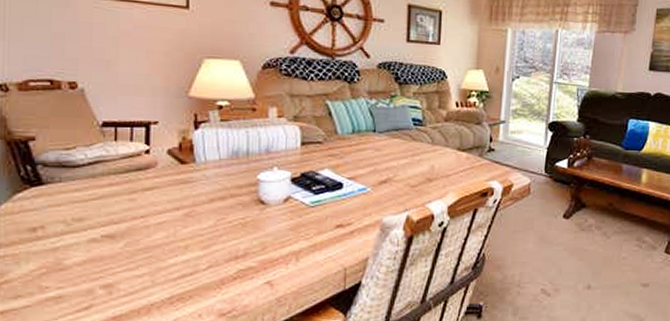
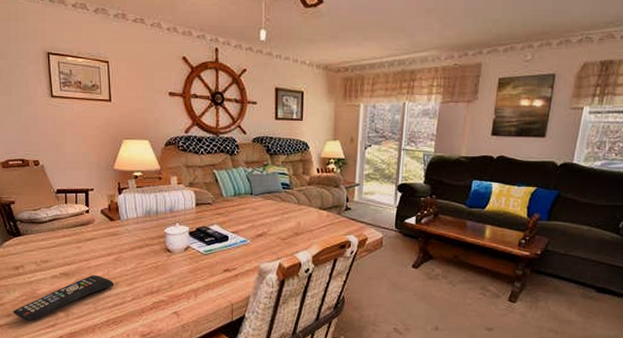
remote control: none [23,237,183,304] -> present [12,275,114,322]

